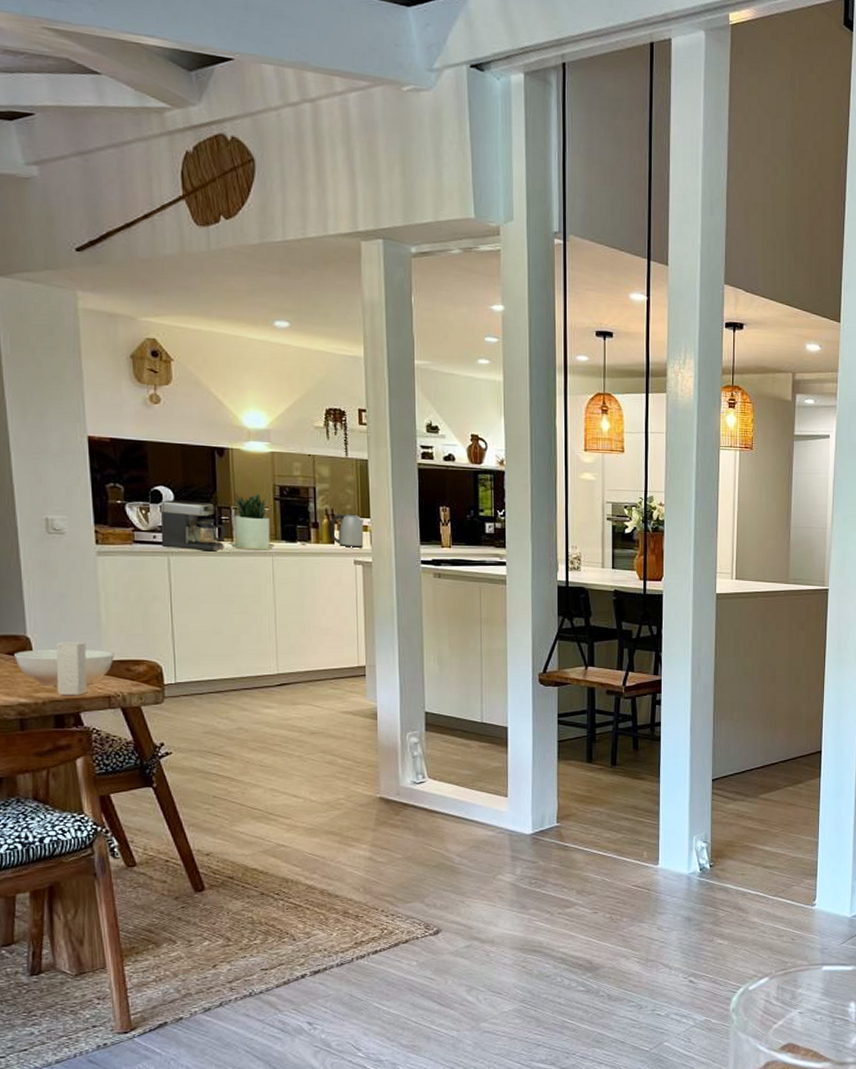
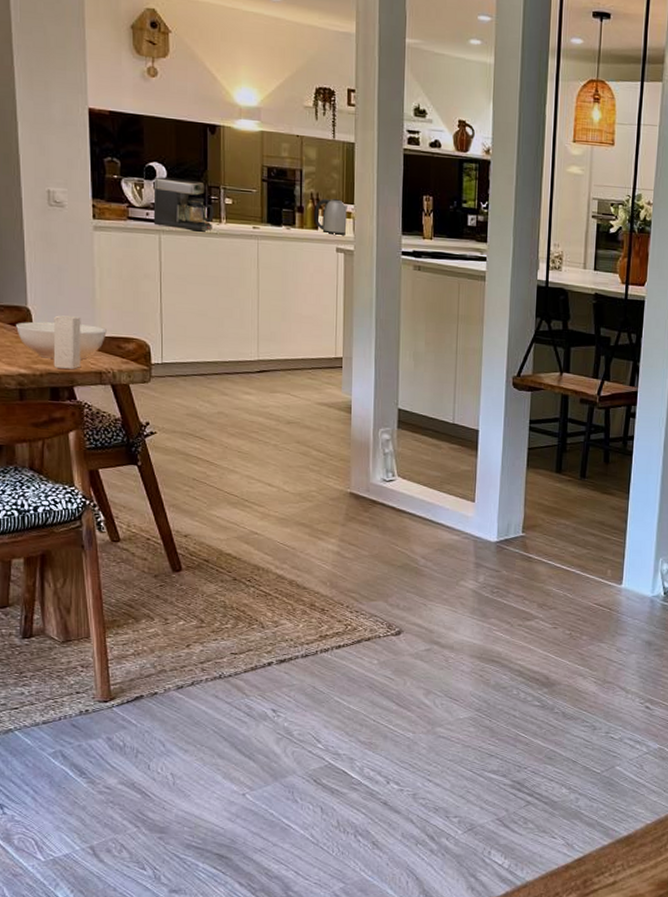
planter: present [231,492,274,551] -> none [219,171,260,234]

